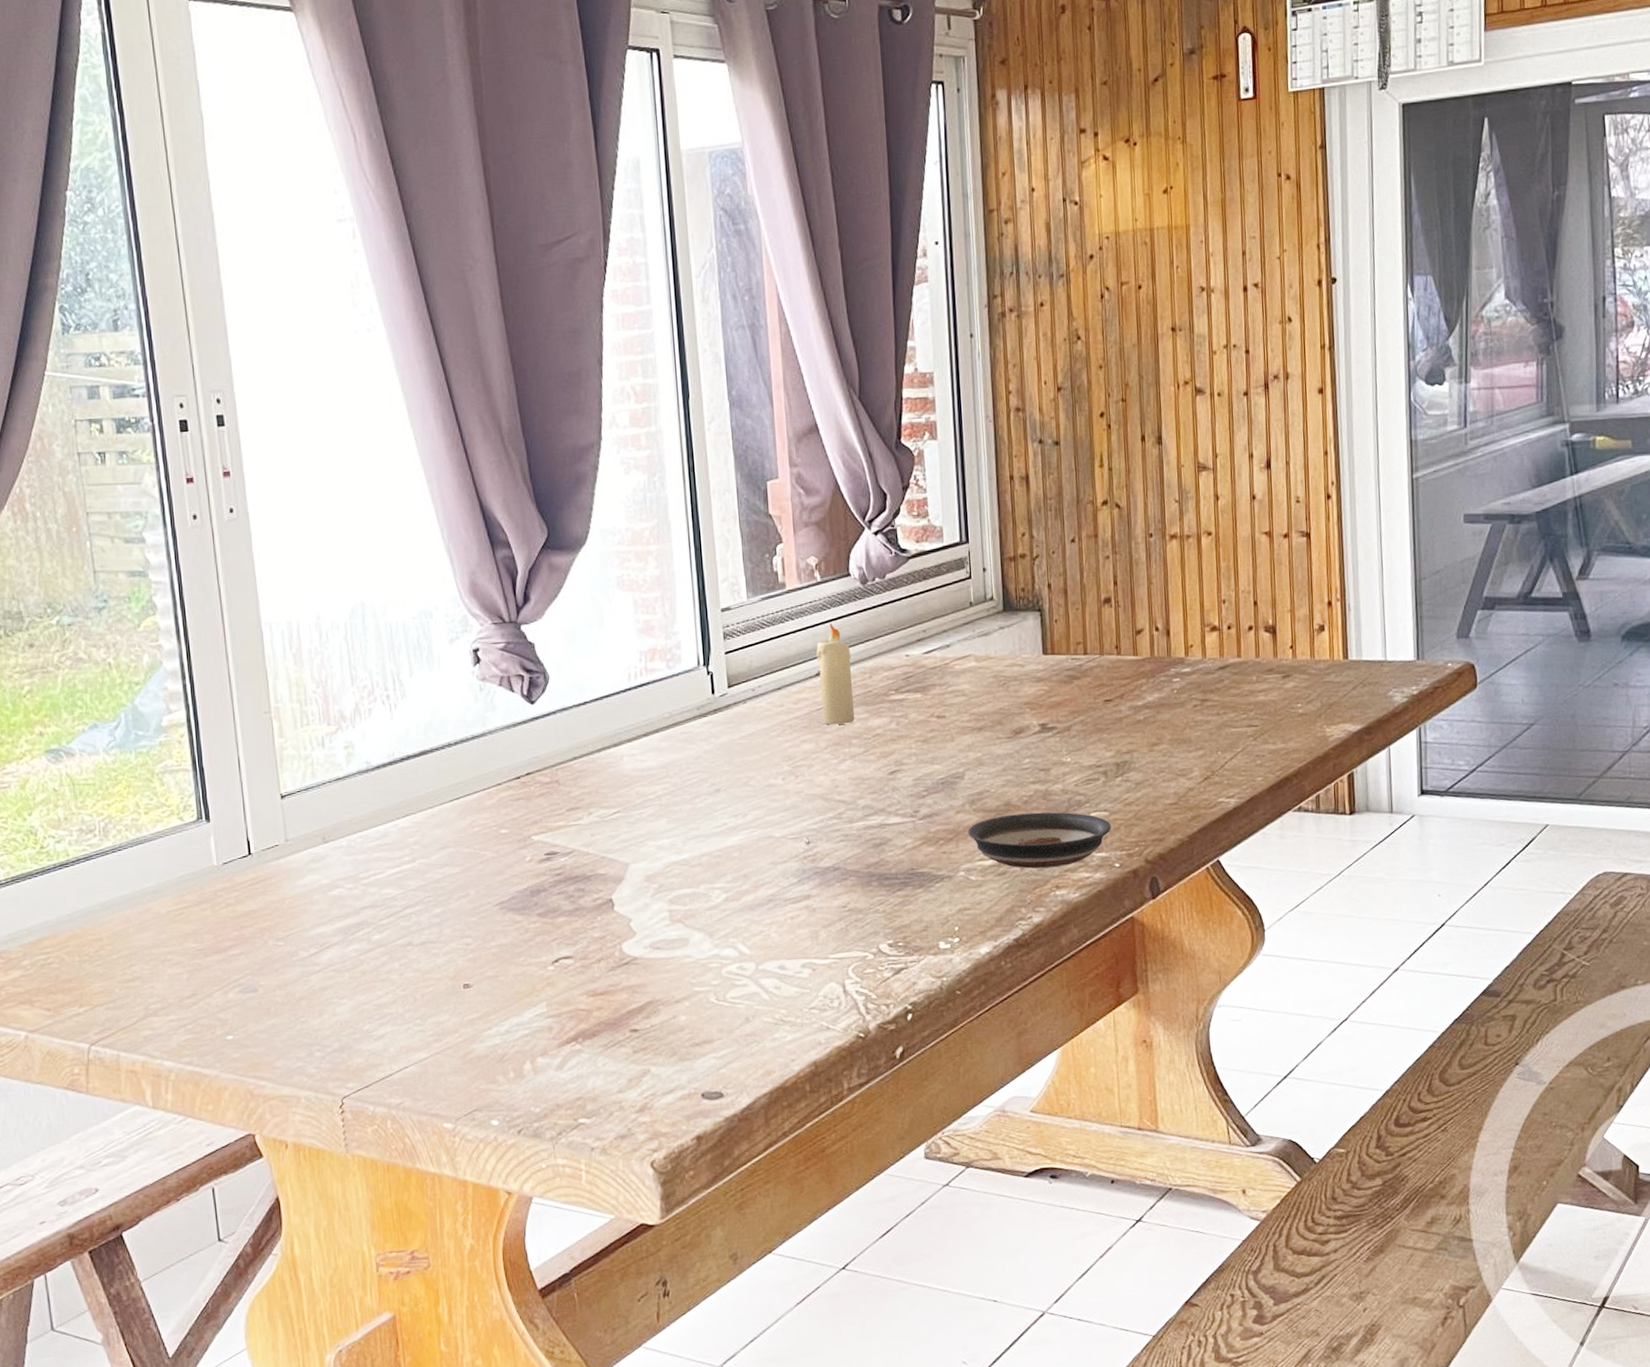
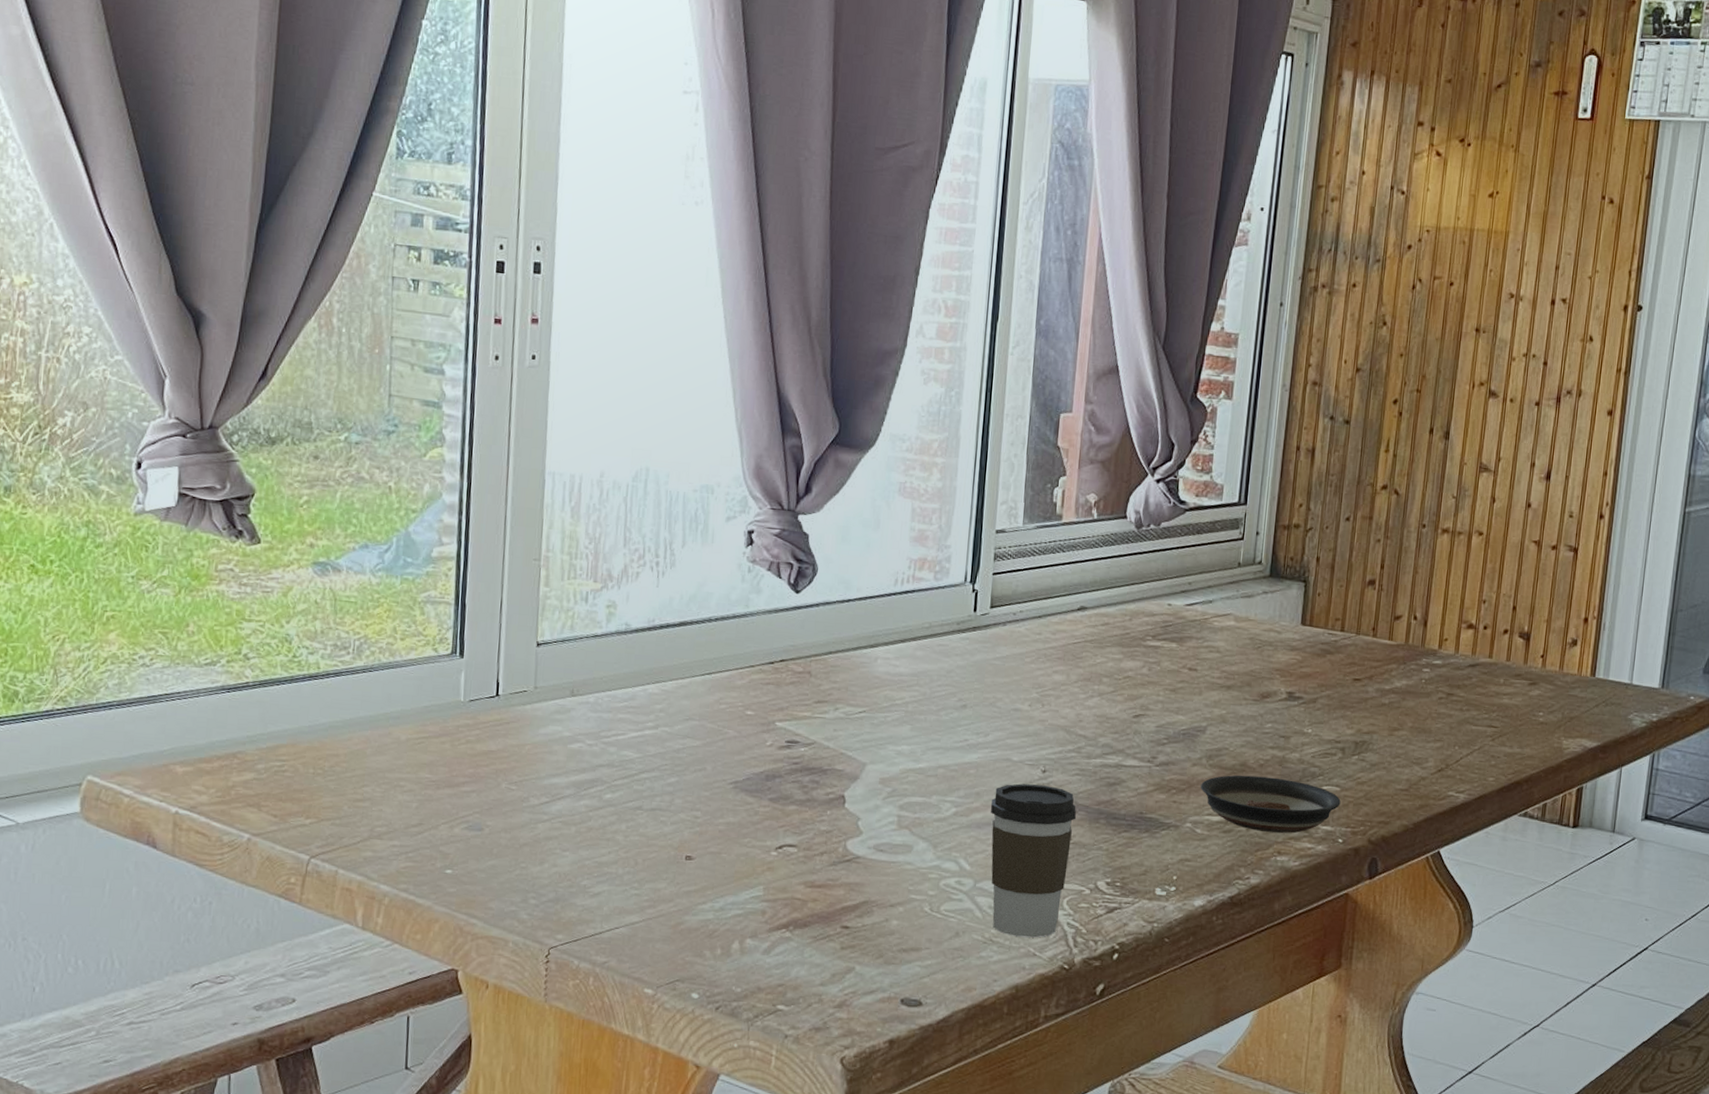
coffee cup: none [760,856,848,1013] -> present [990,783,1076,938]
candle: present [816,623,855,725] -> none [1078,561,1115,662]

